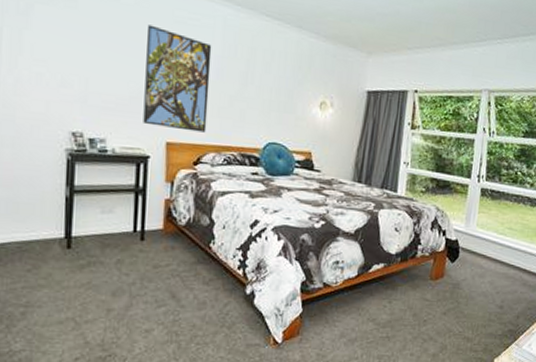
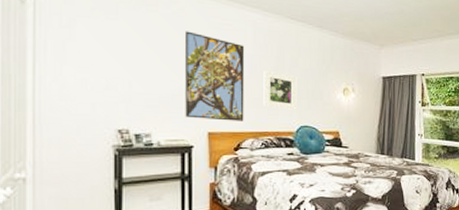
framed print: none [228,74,268,124] -> present [263,70,297,110]

